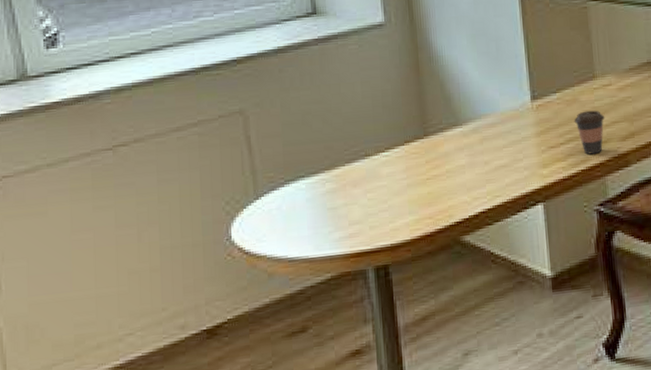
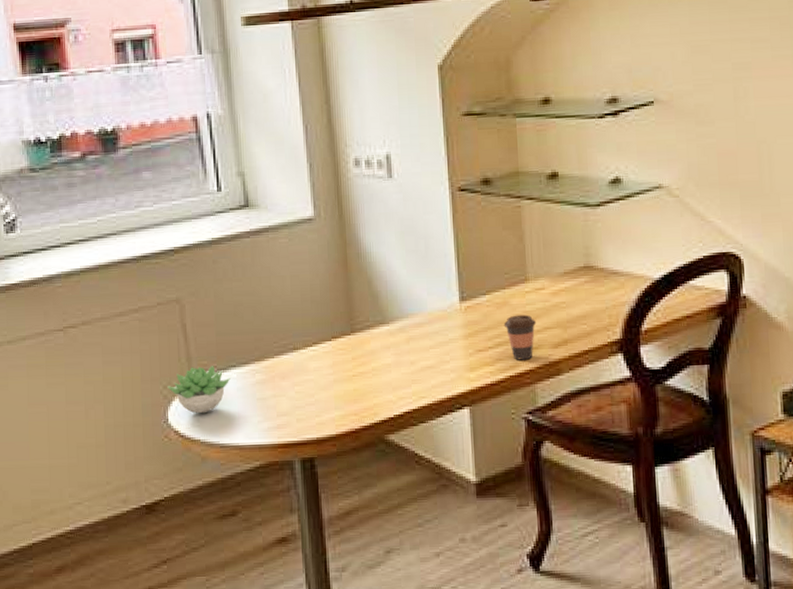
succulent plant: none [230,177,299,228] -> present [167,366,230,414]

